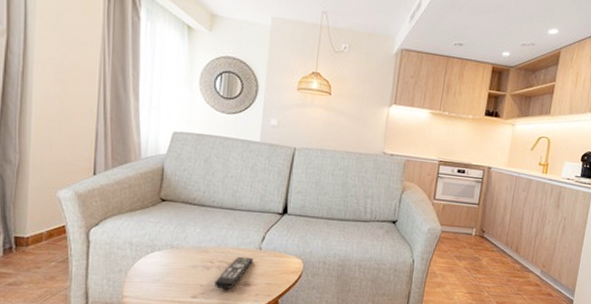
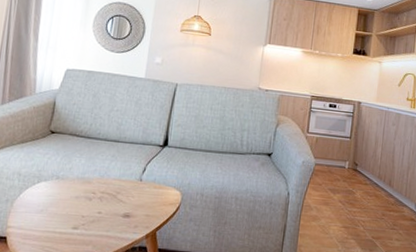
remote control: present [213,256,254,290] -> none [94,187,134,221]

